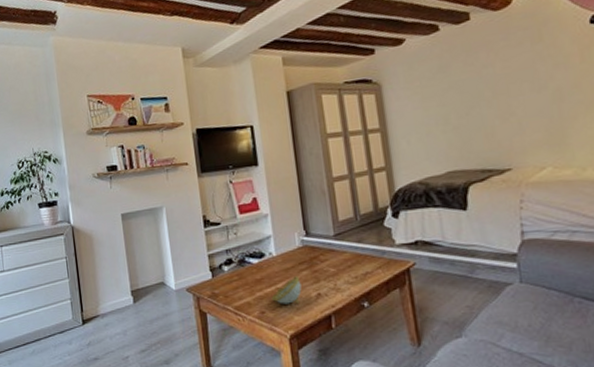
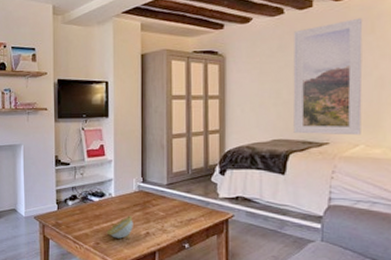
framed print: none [454,26,546,162] -> present [293,17,363,136]

